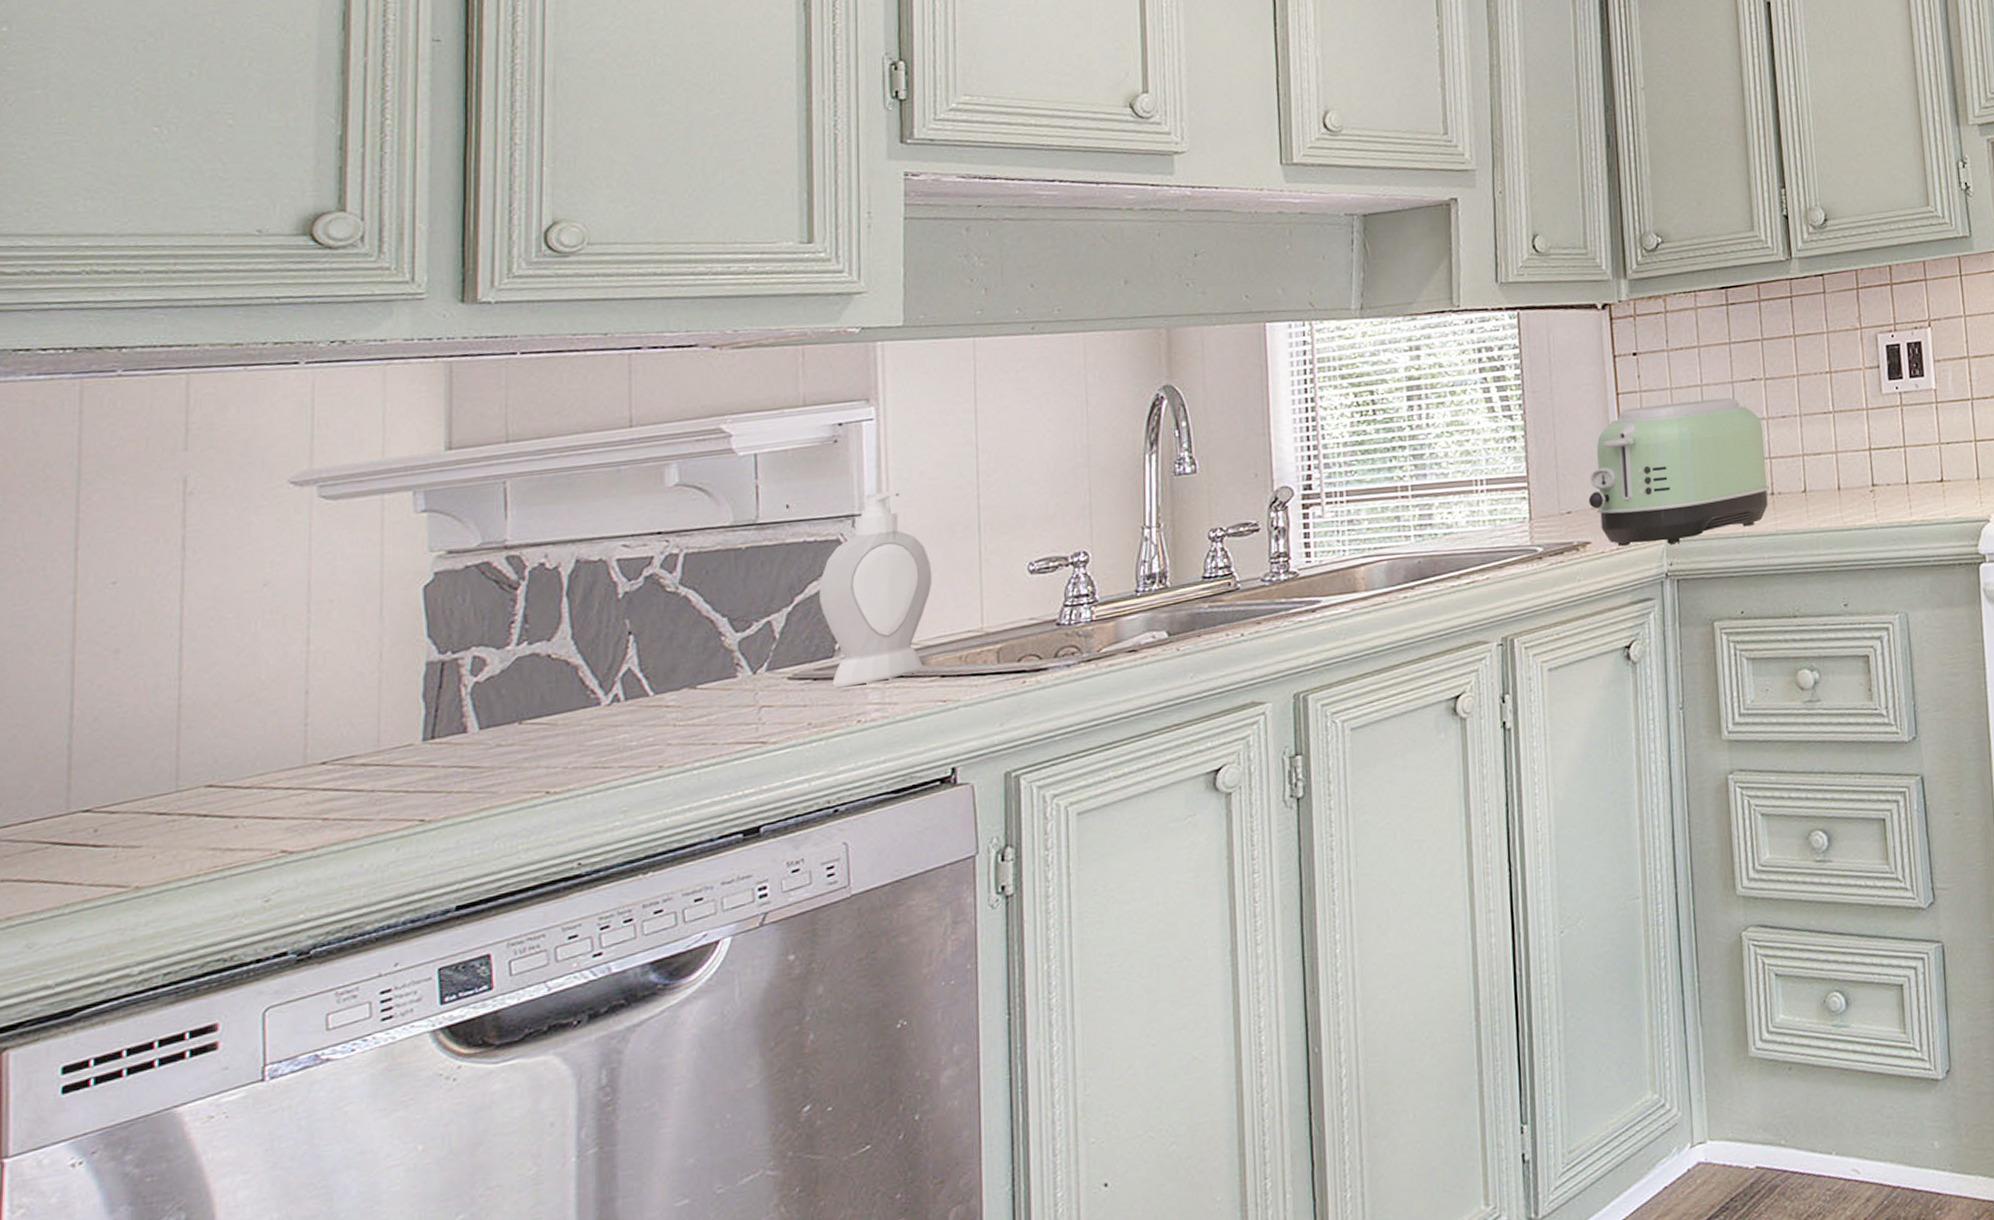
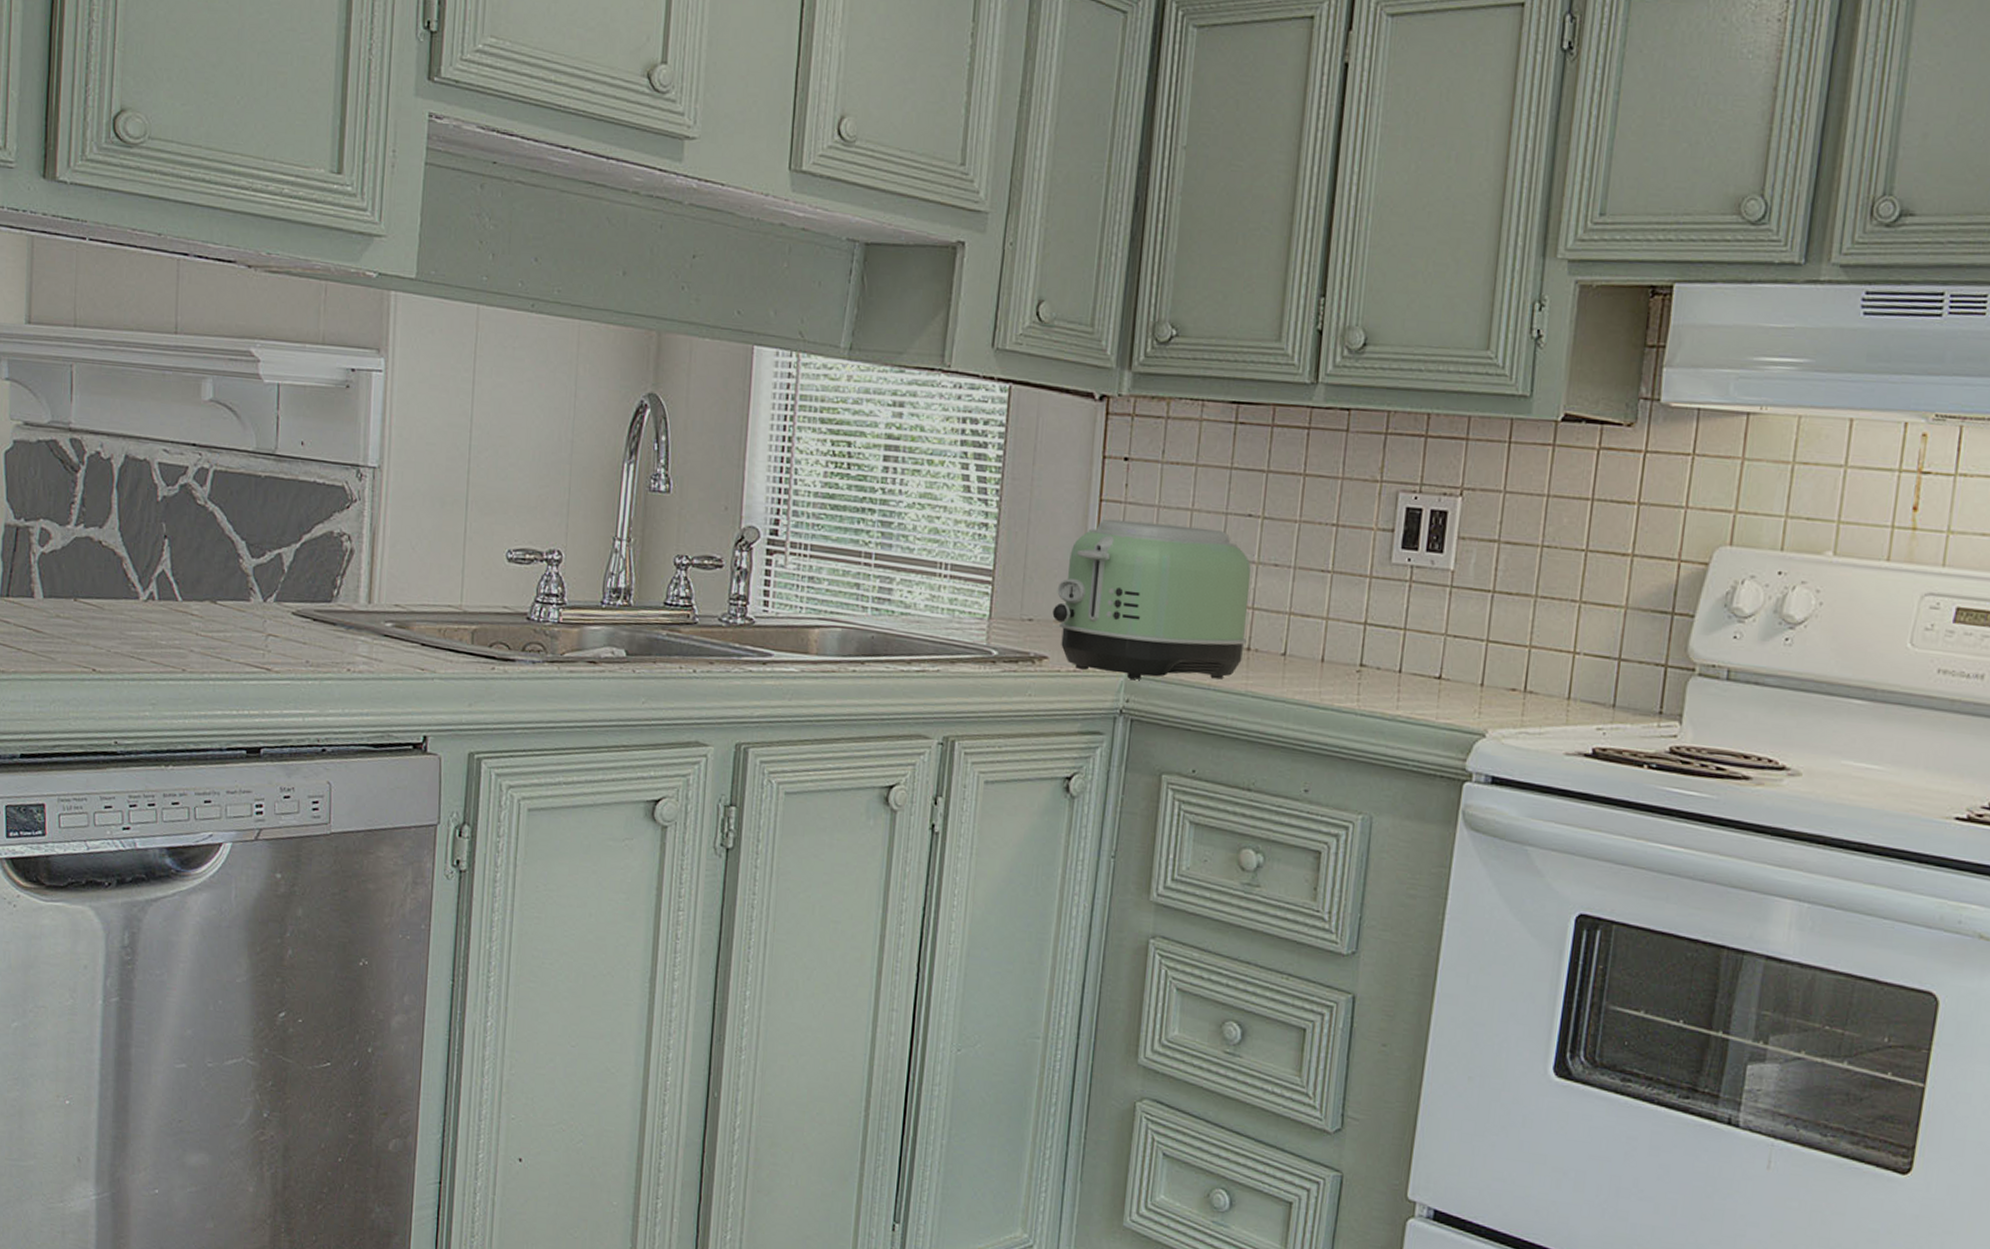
soap bottle: present [819,491,932,688] -> none [323,447,422,636]

